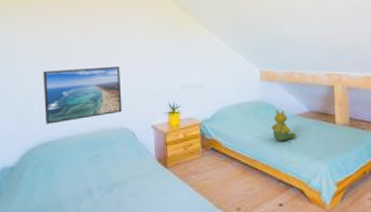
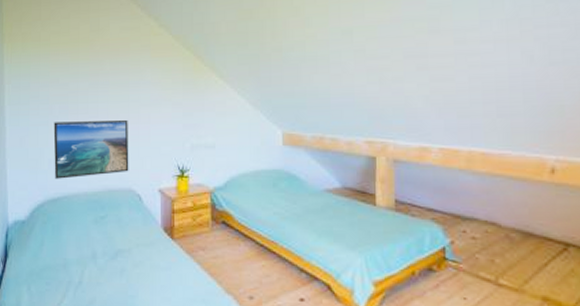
teddy bear: present [271,109,297,142] -> none [294,181,325,222]

